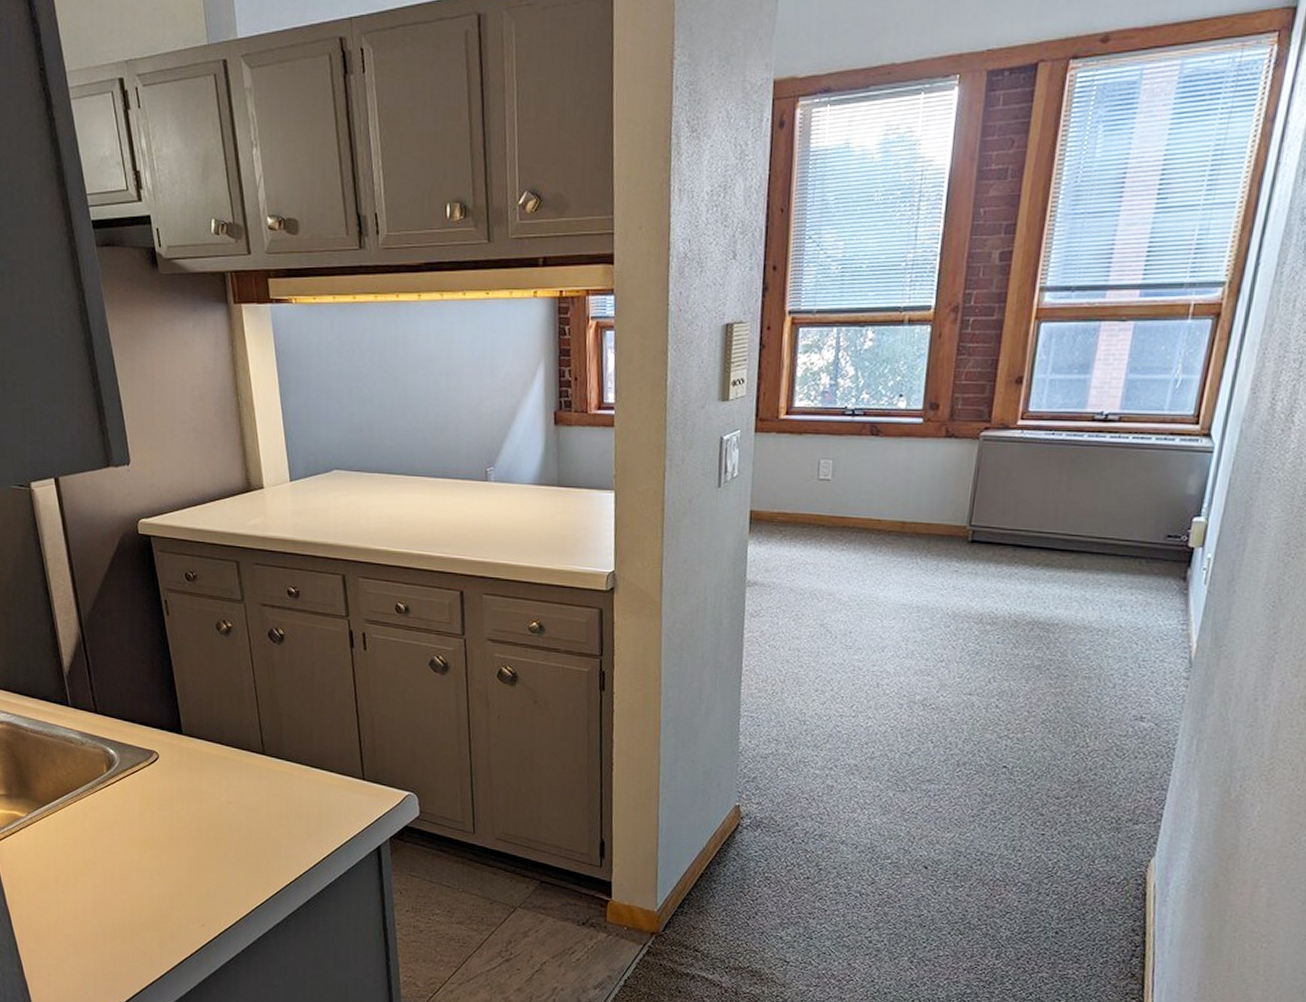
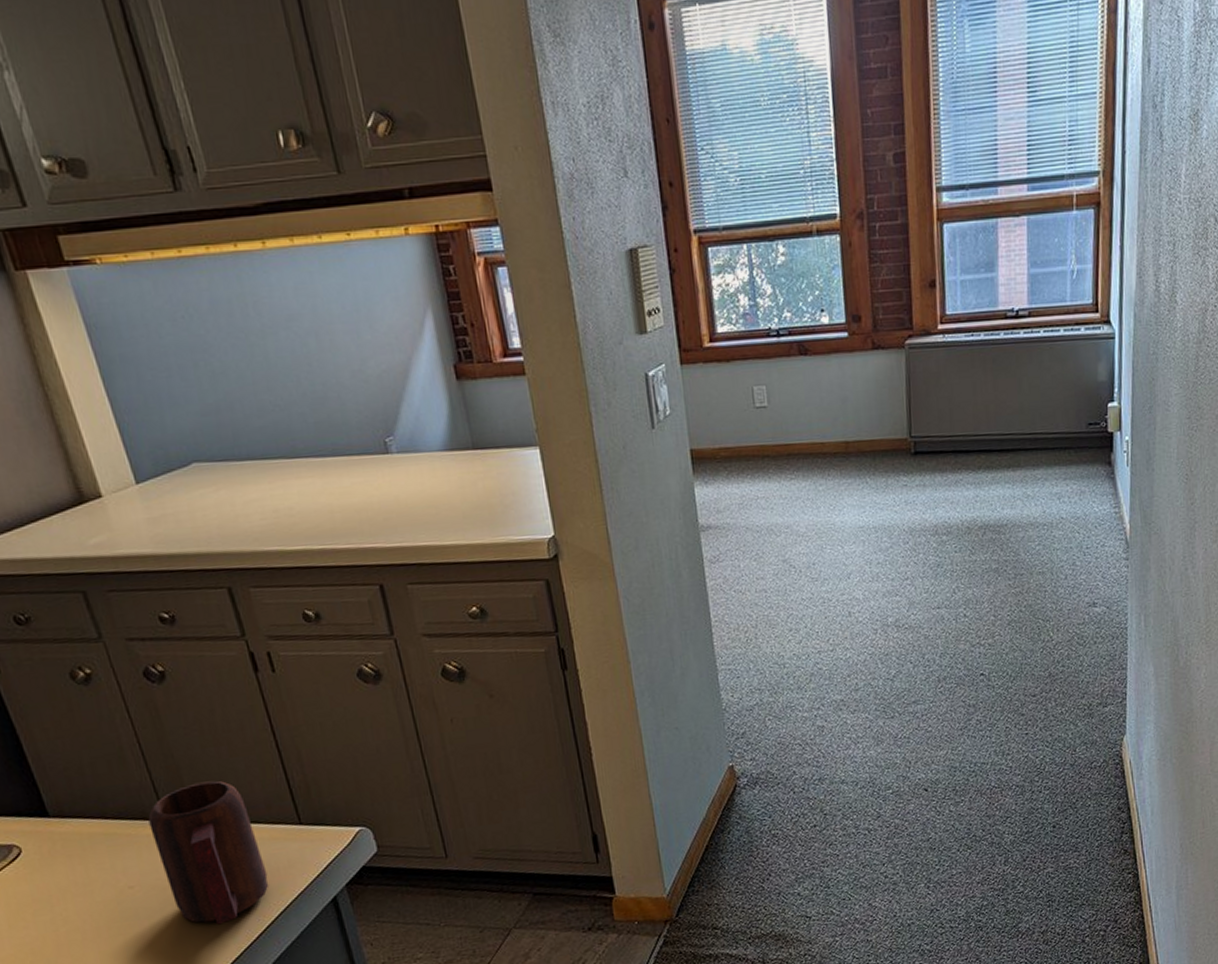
mug: none [251,729,331,848] -> present [148,780,269,925]

